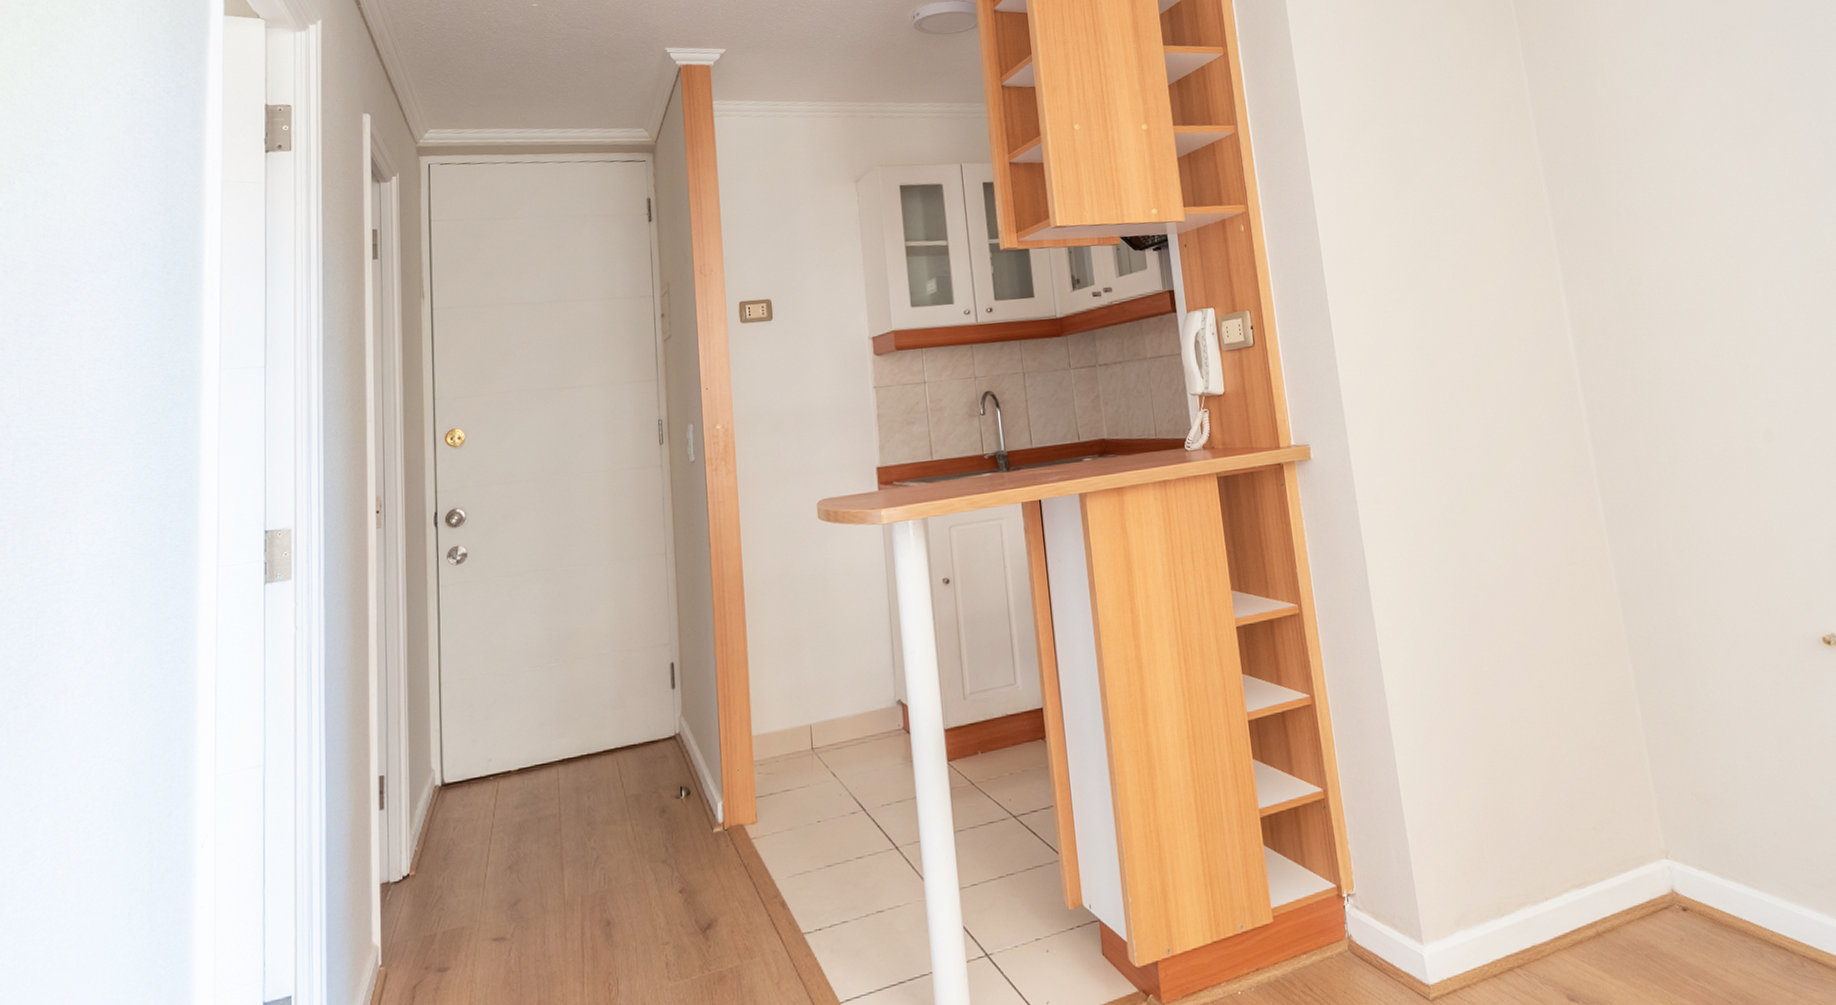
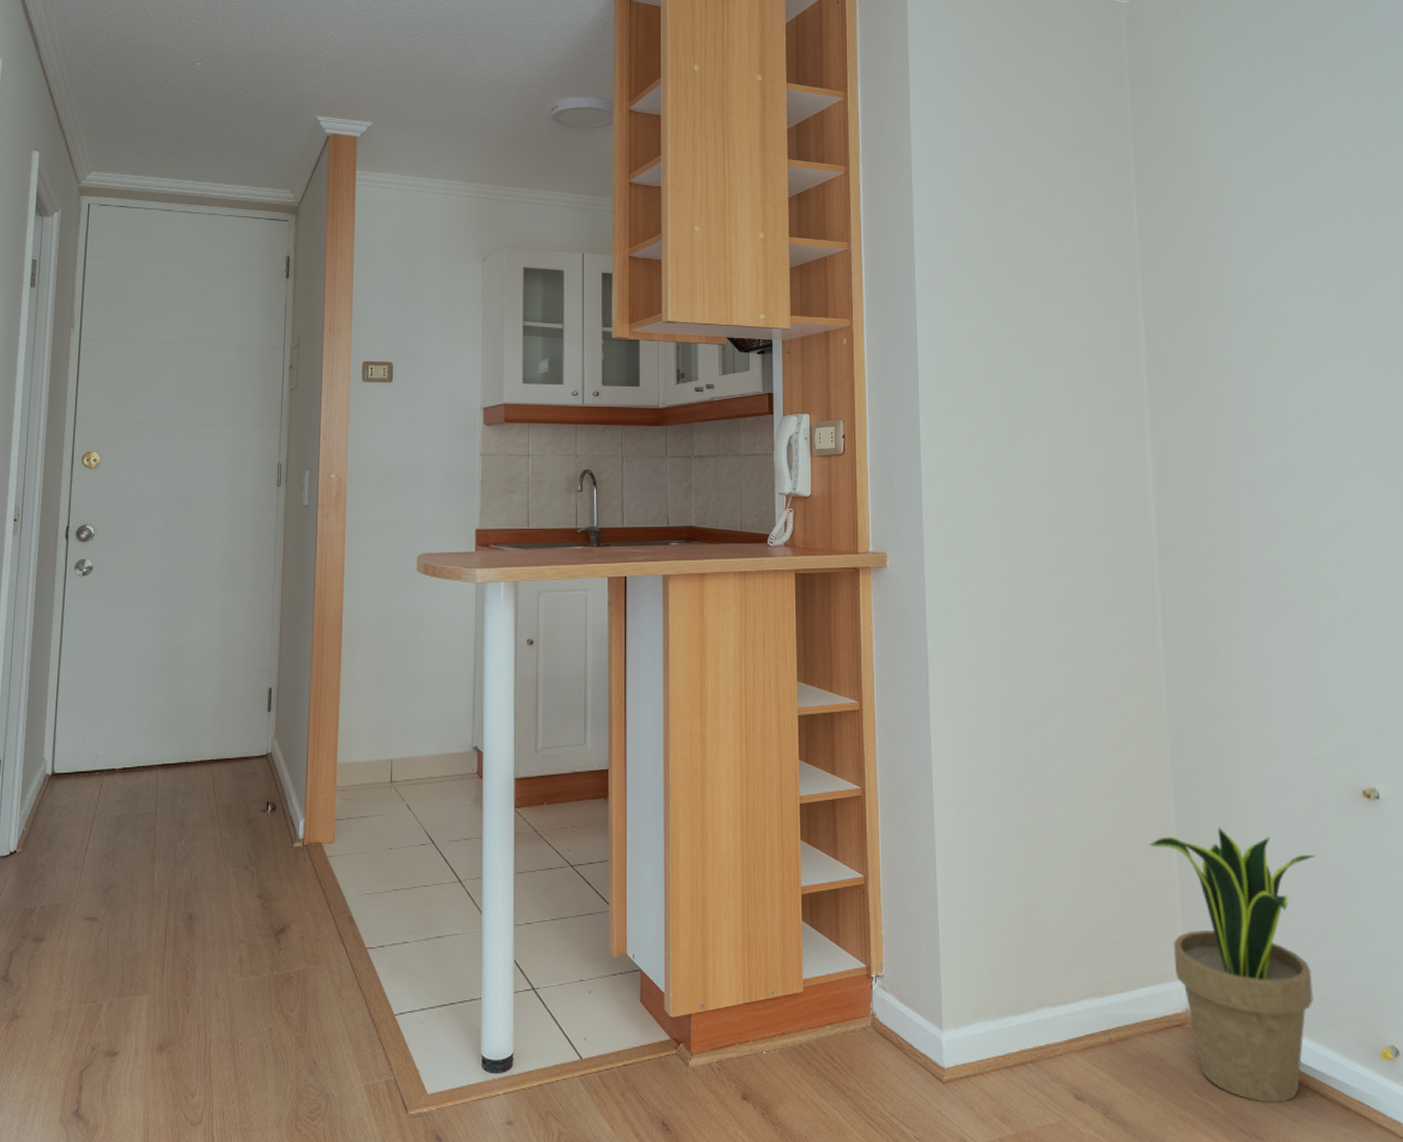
potted plant: none [1613,693,1800,979] -> present [1149,827,1316,1103]

